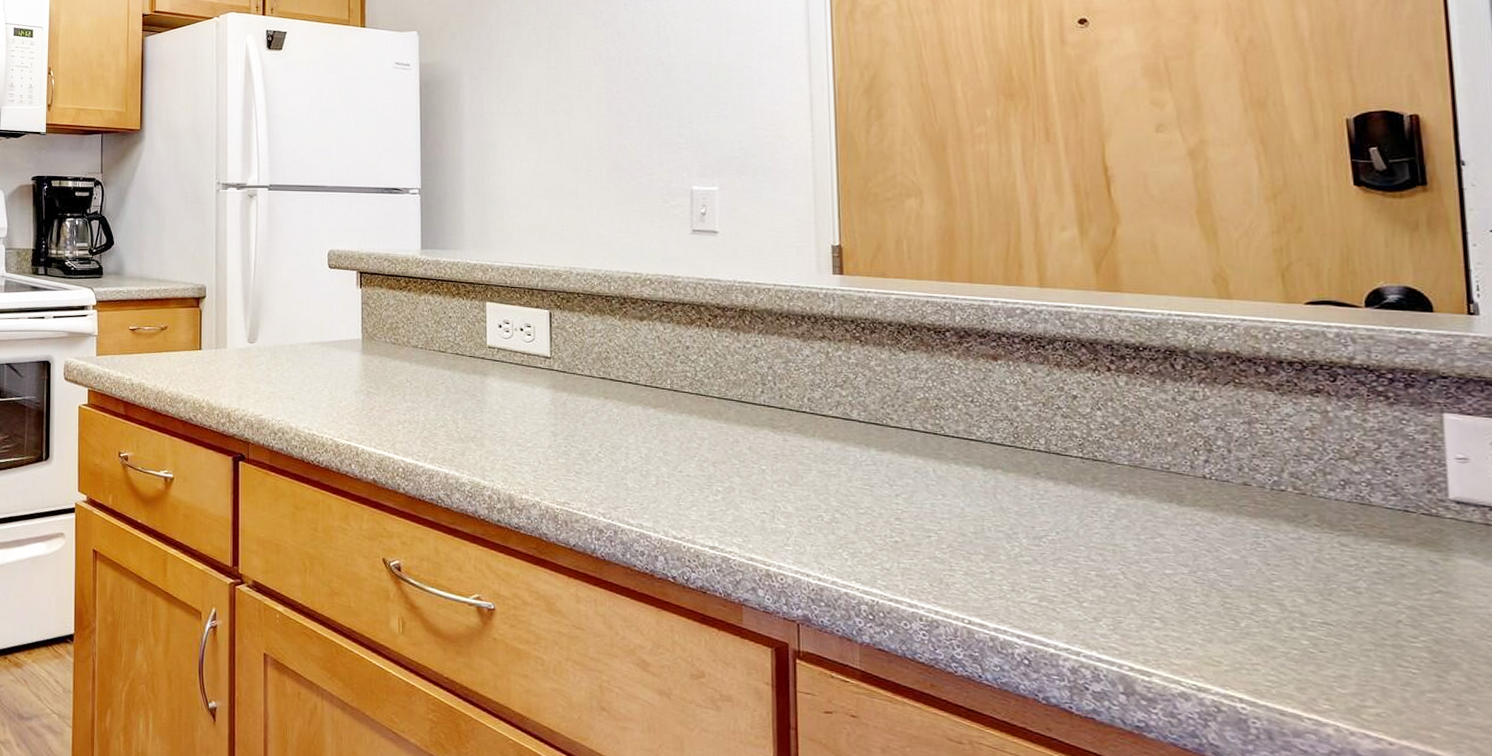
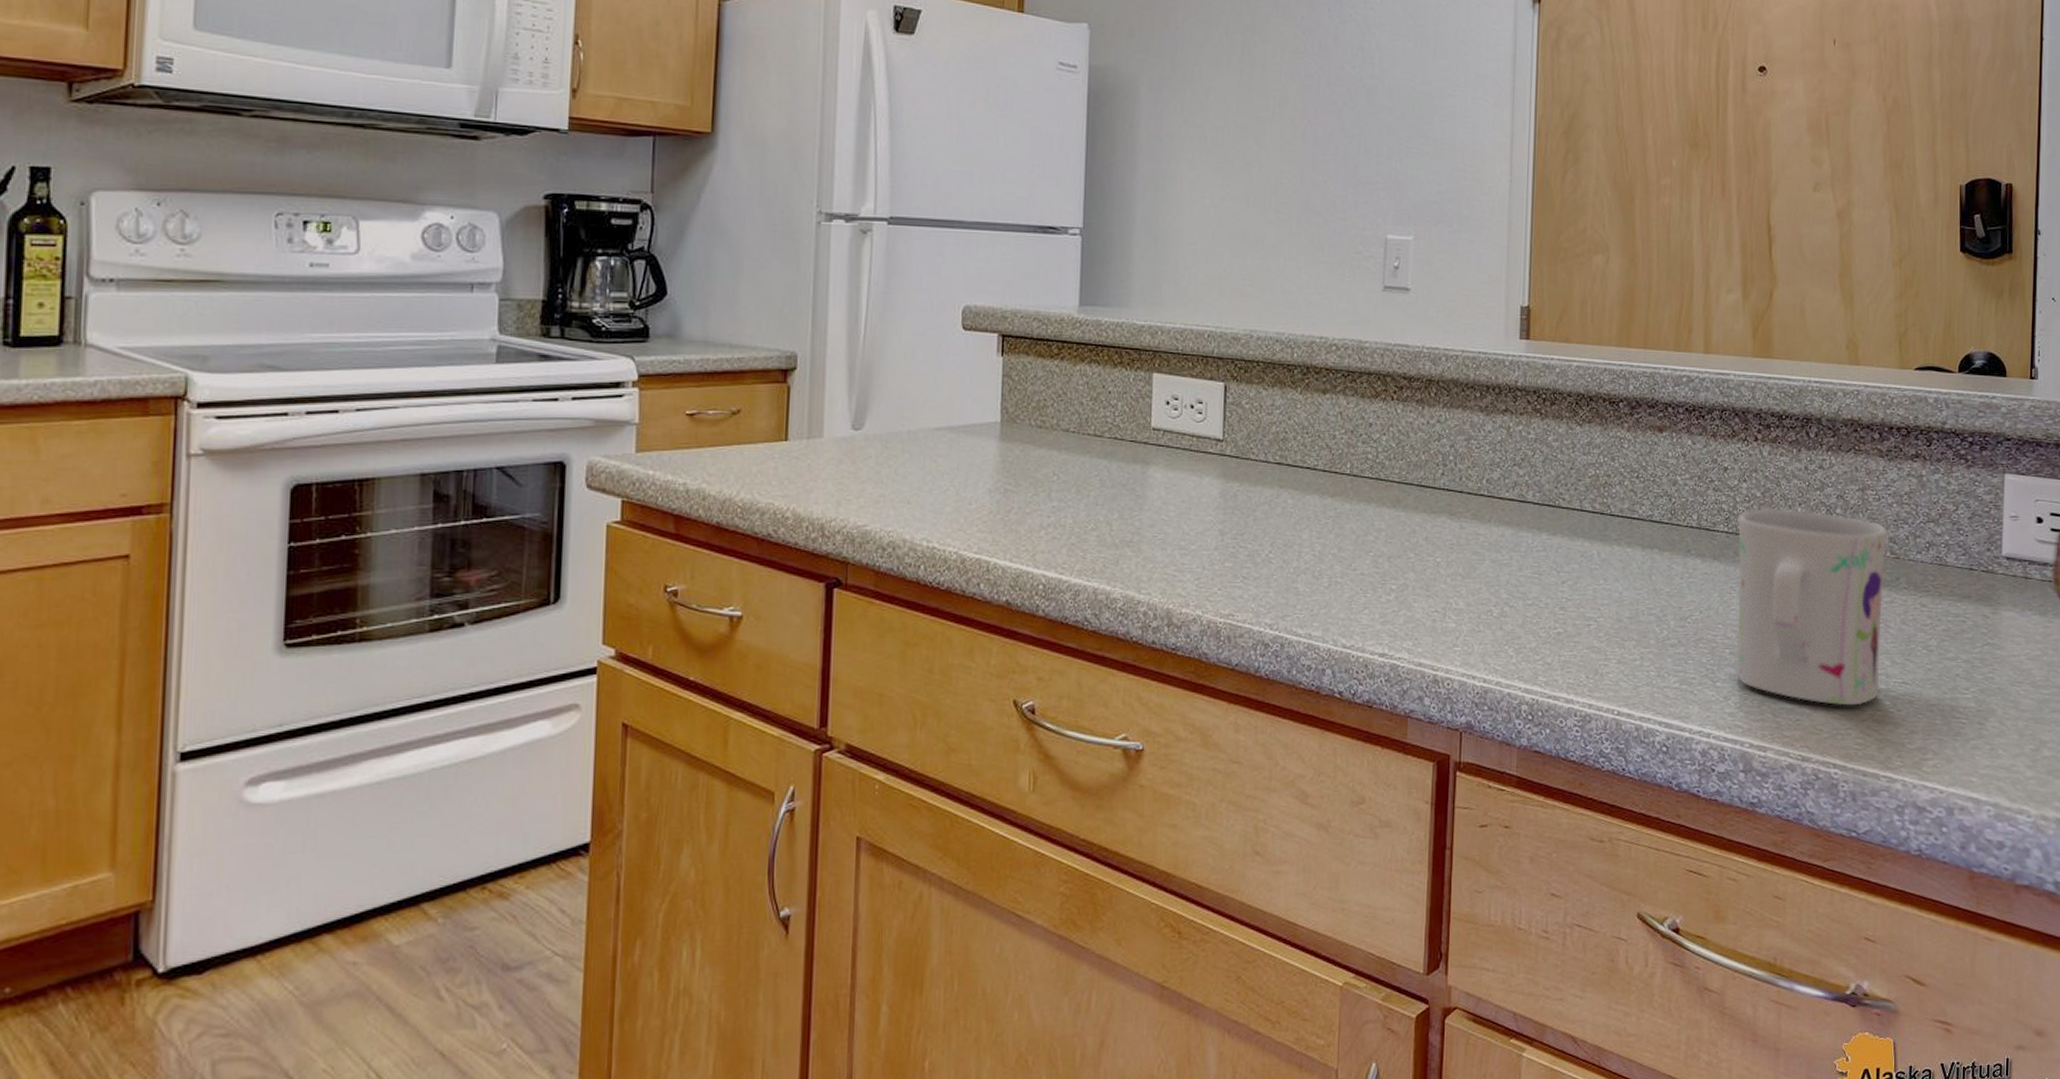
mug: none [1093,436,1293,642] -> present [1736,507,1888,706]

